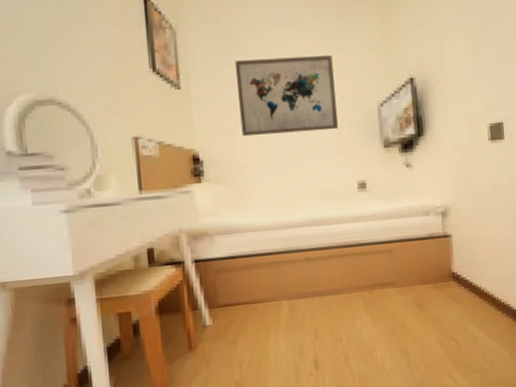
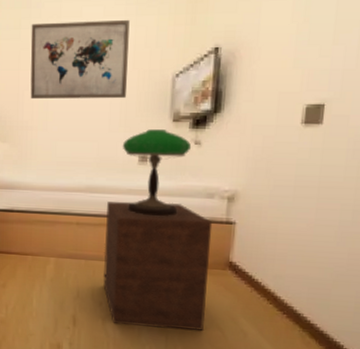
nightstand: none [334,224,440,358] -> present [103,201,213,331]
table lamp: none [340,156,404,241] -> present [122,129,192,216]

